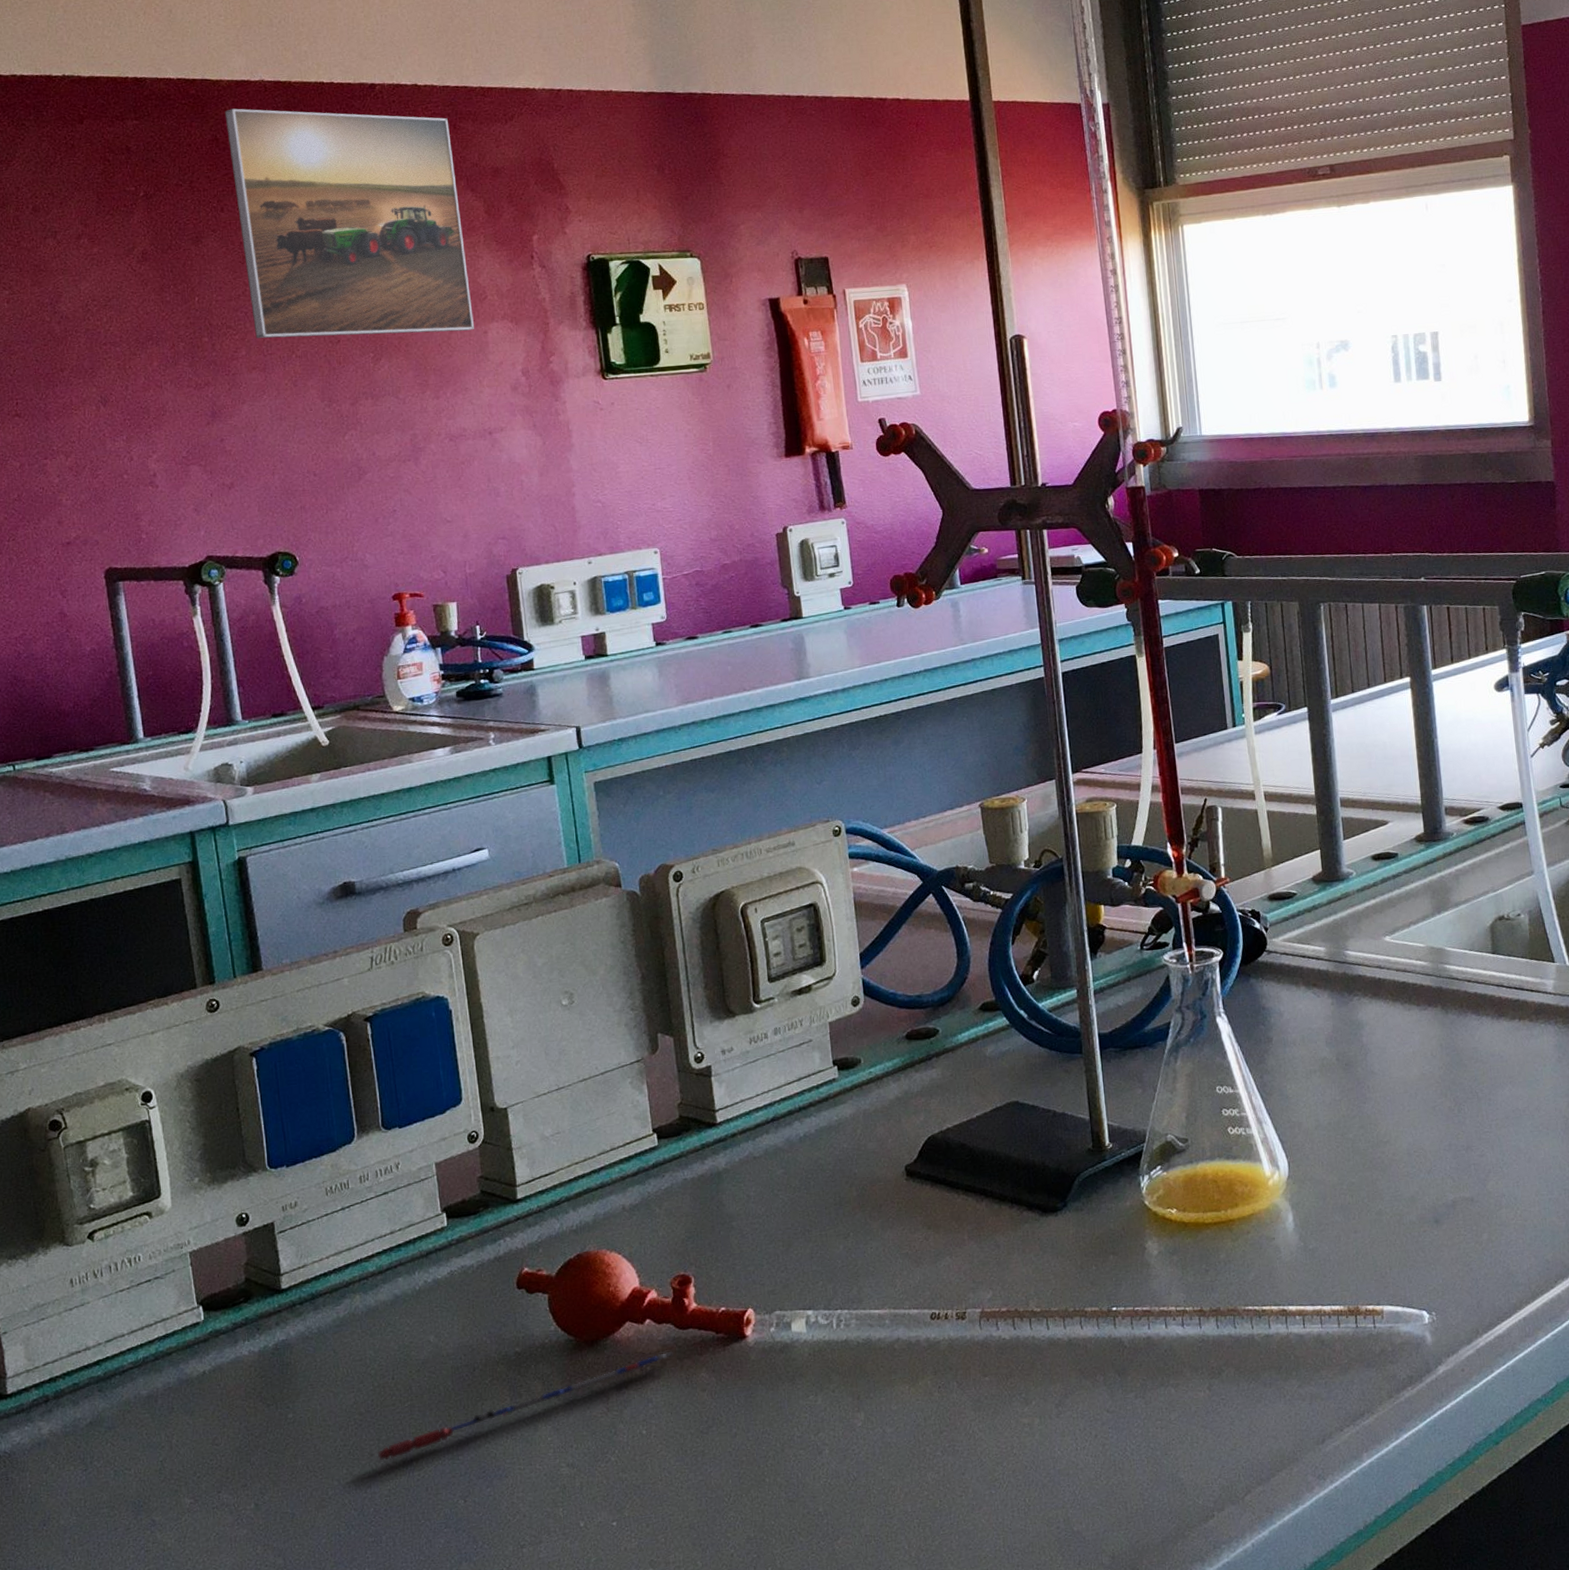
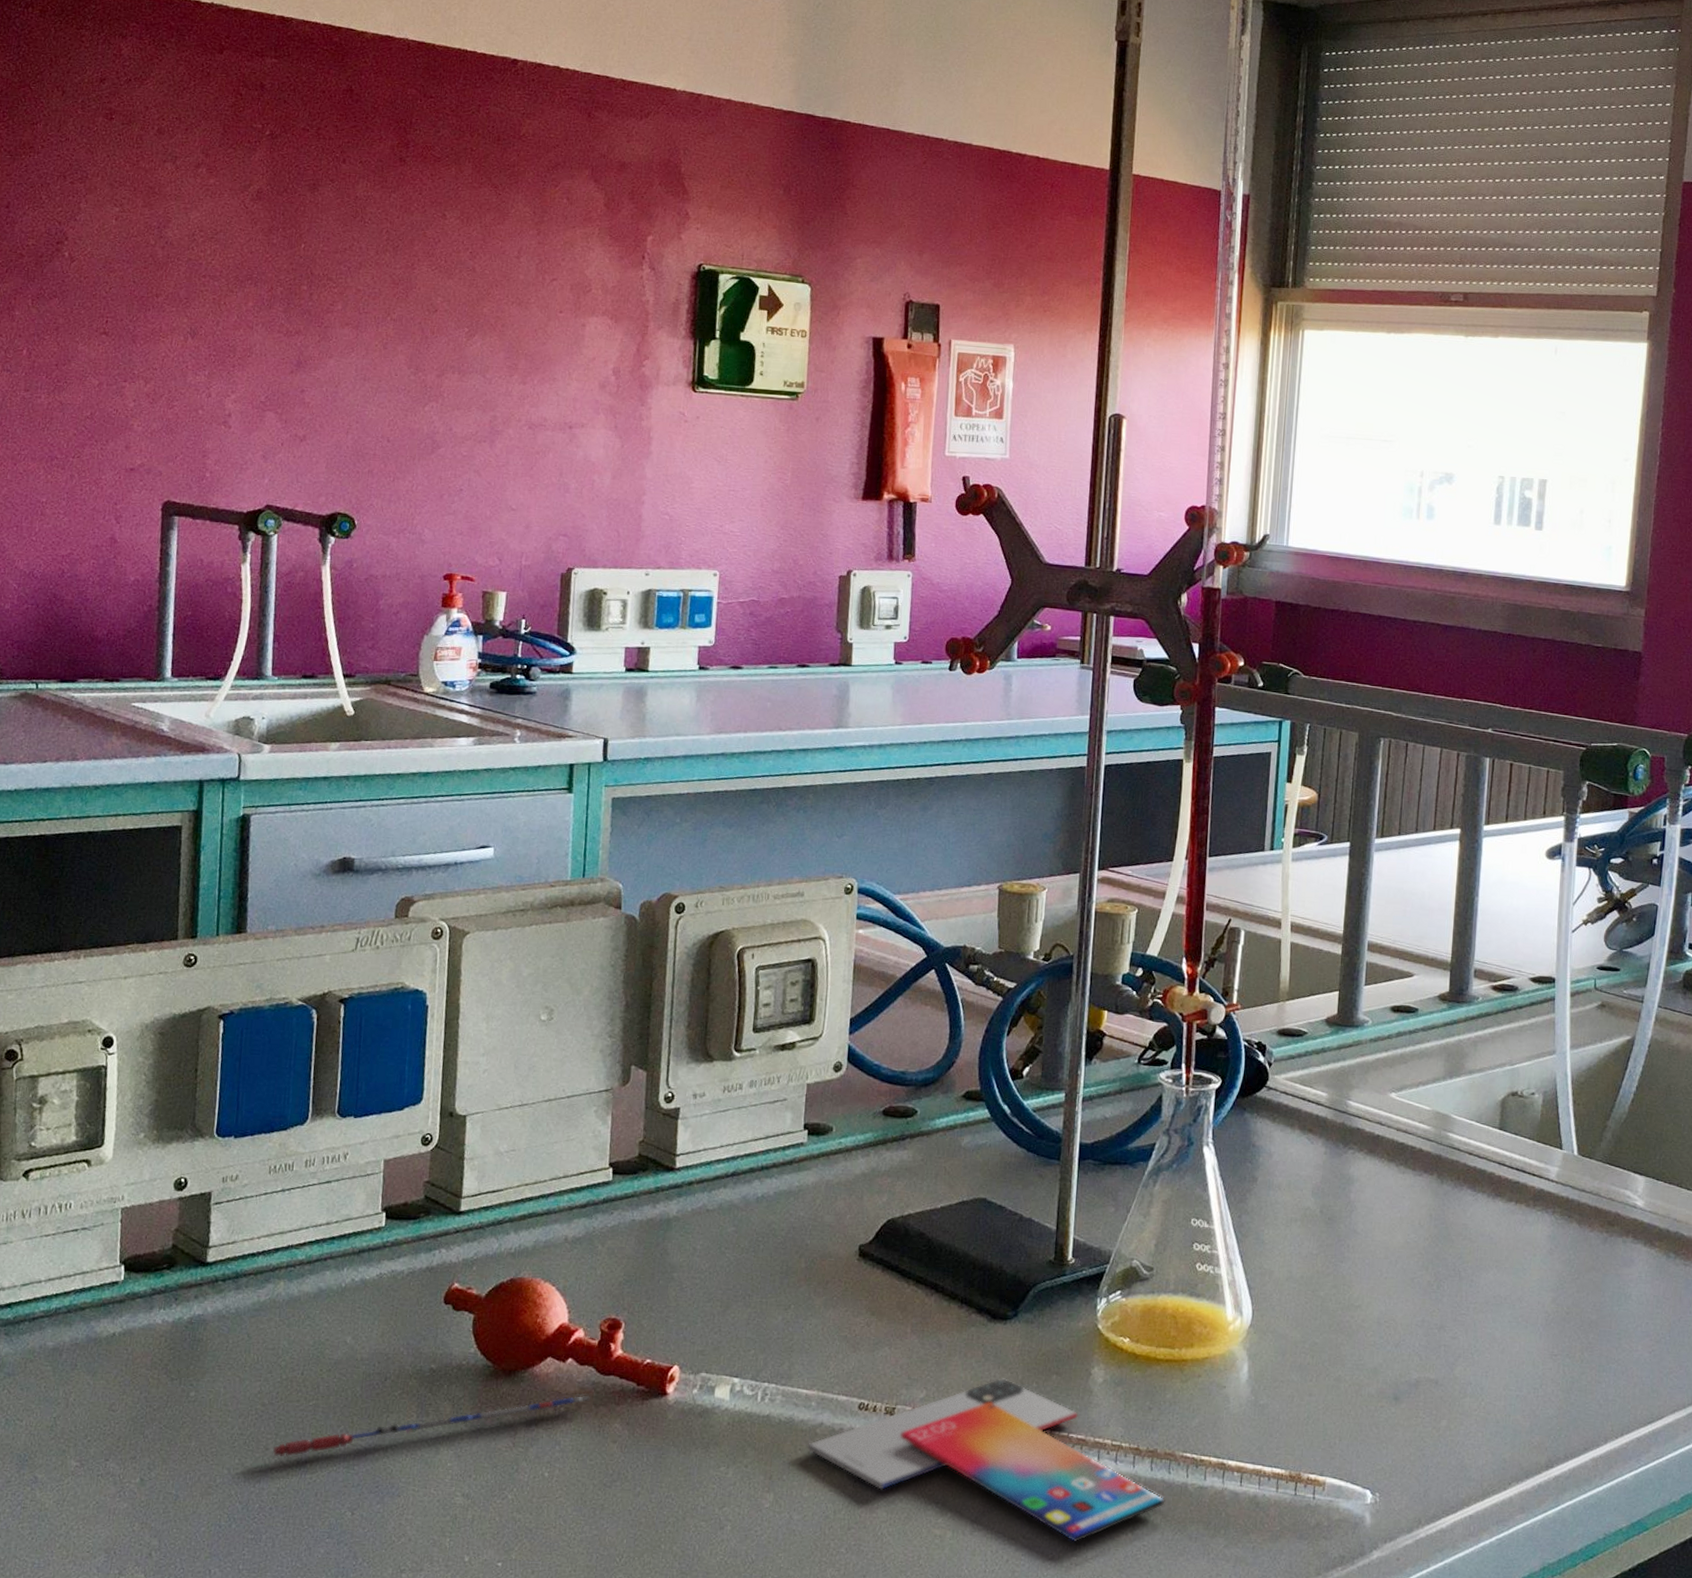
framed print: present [224,108,474,339] -> none [354,62,584,321]
smartphone: none [887,1266,1236,1408] -> present [807,1378,1165,1543]

